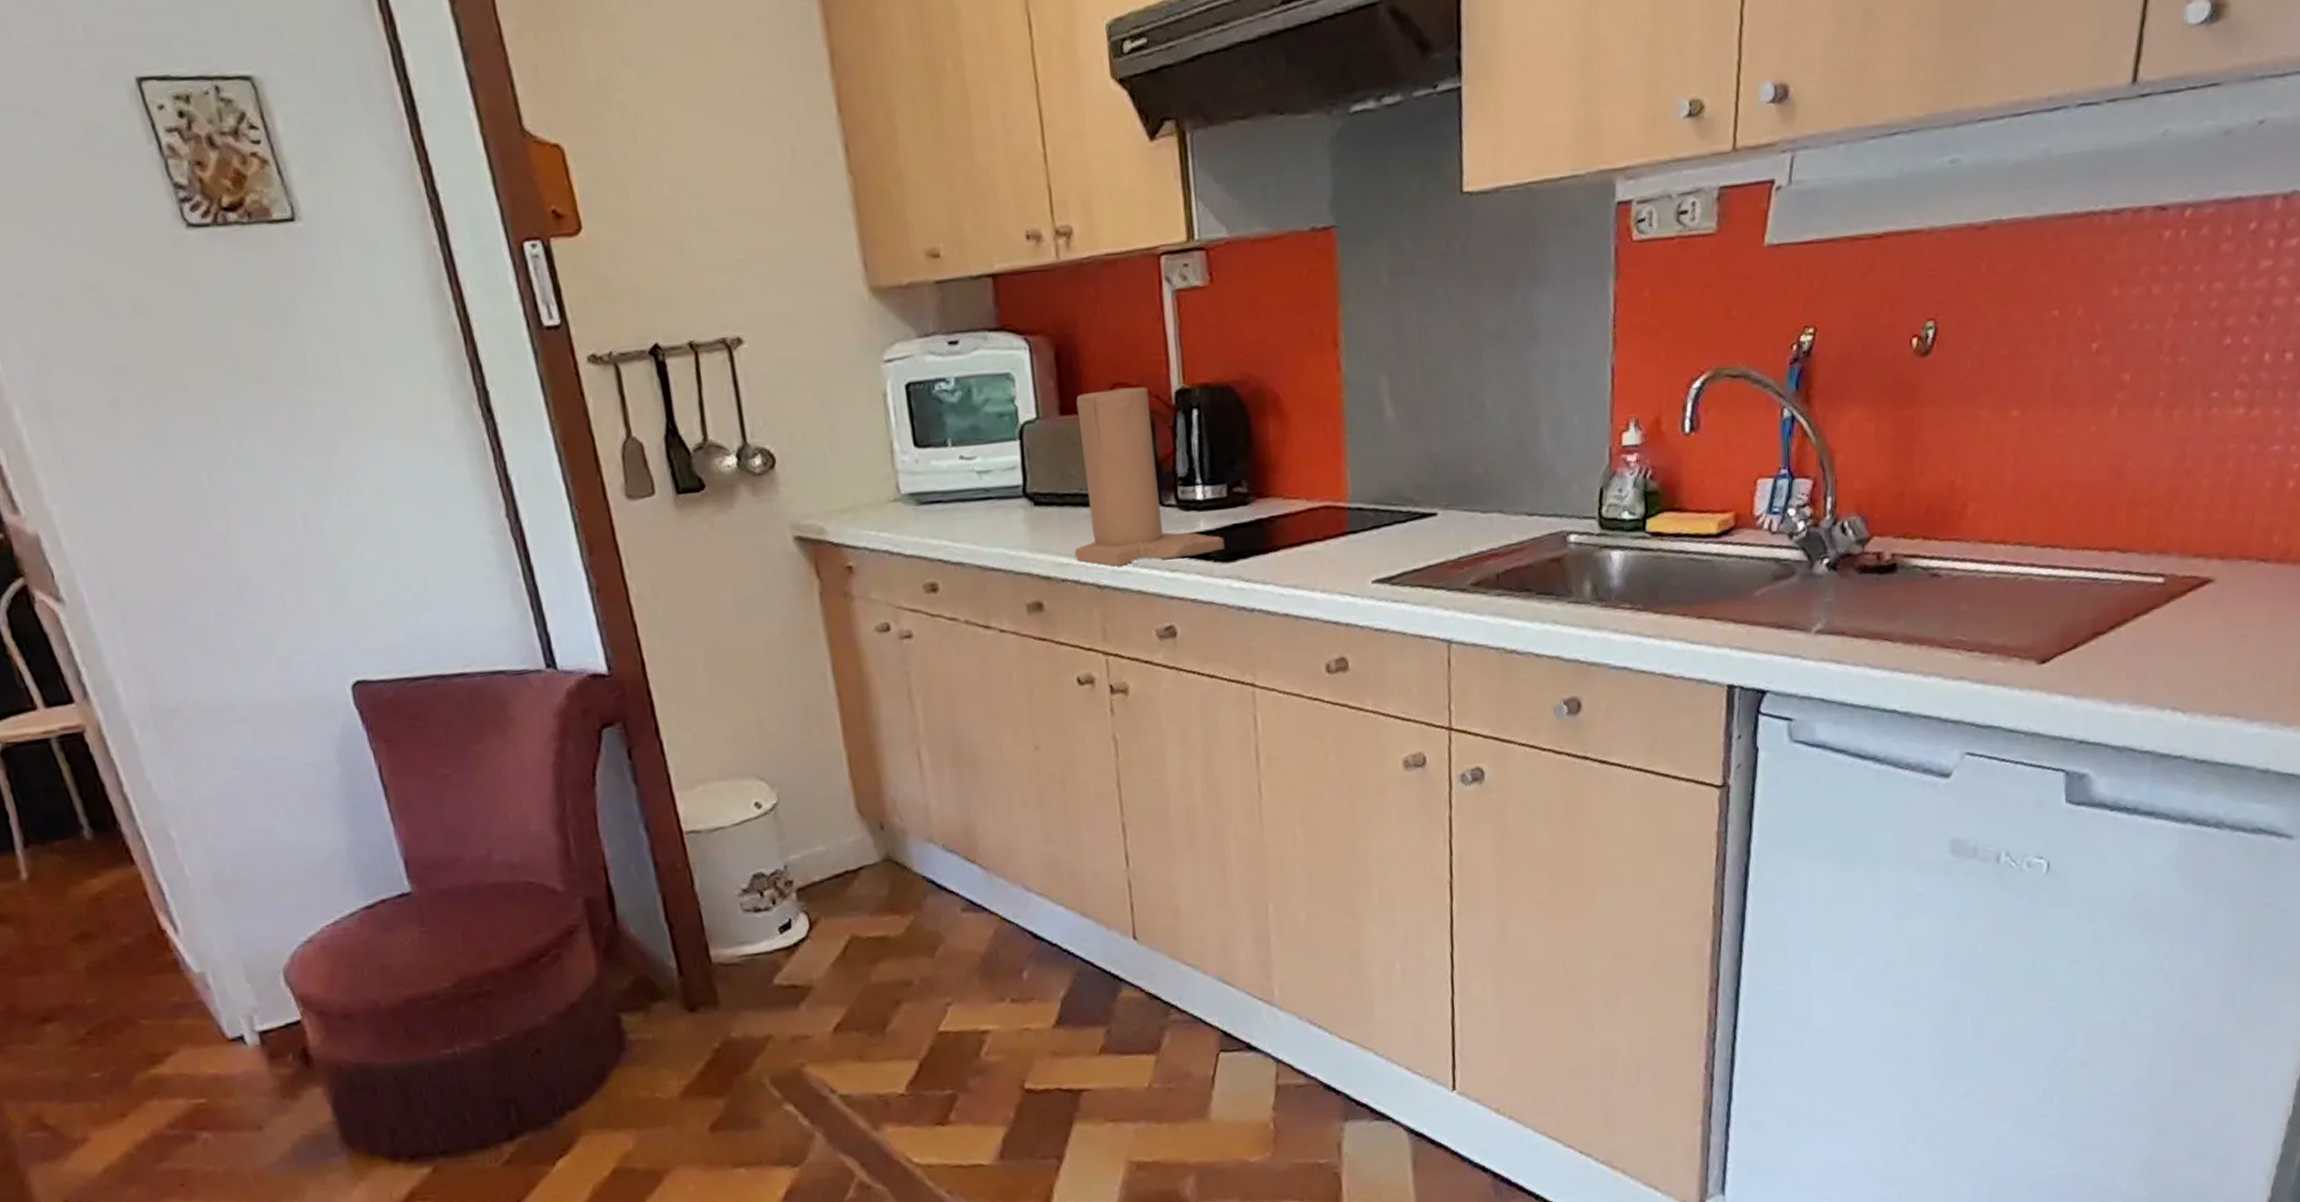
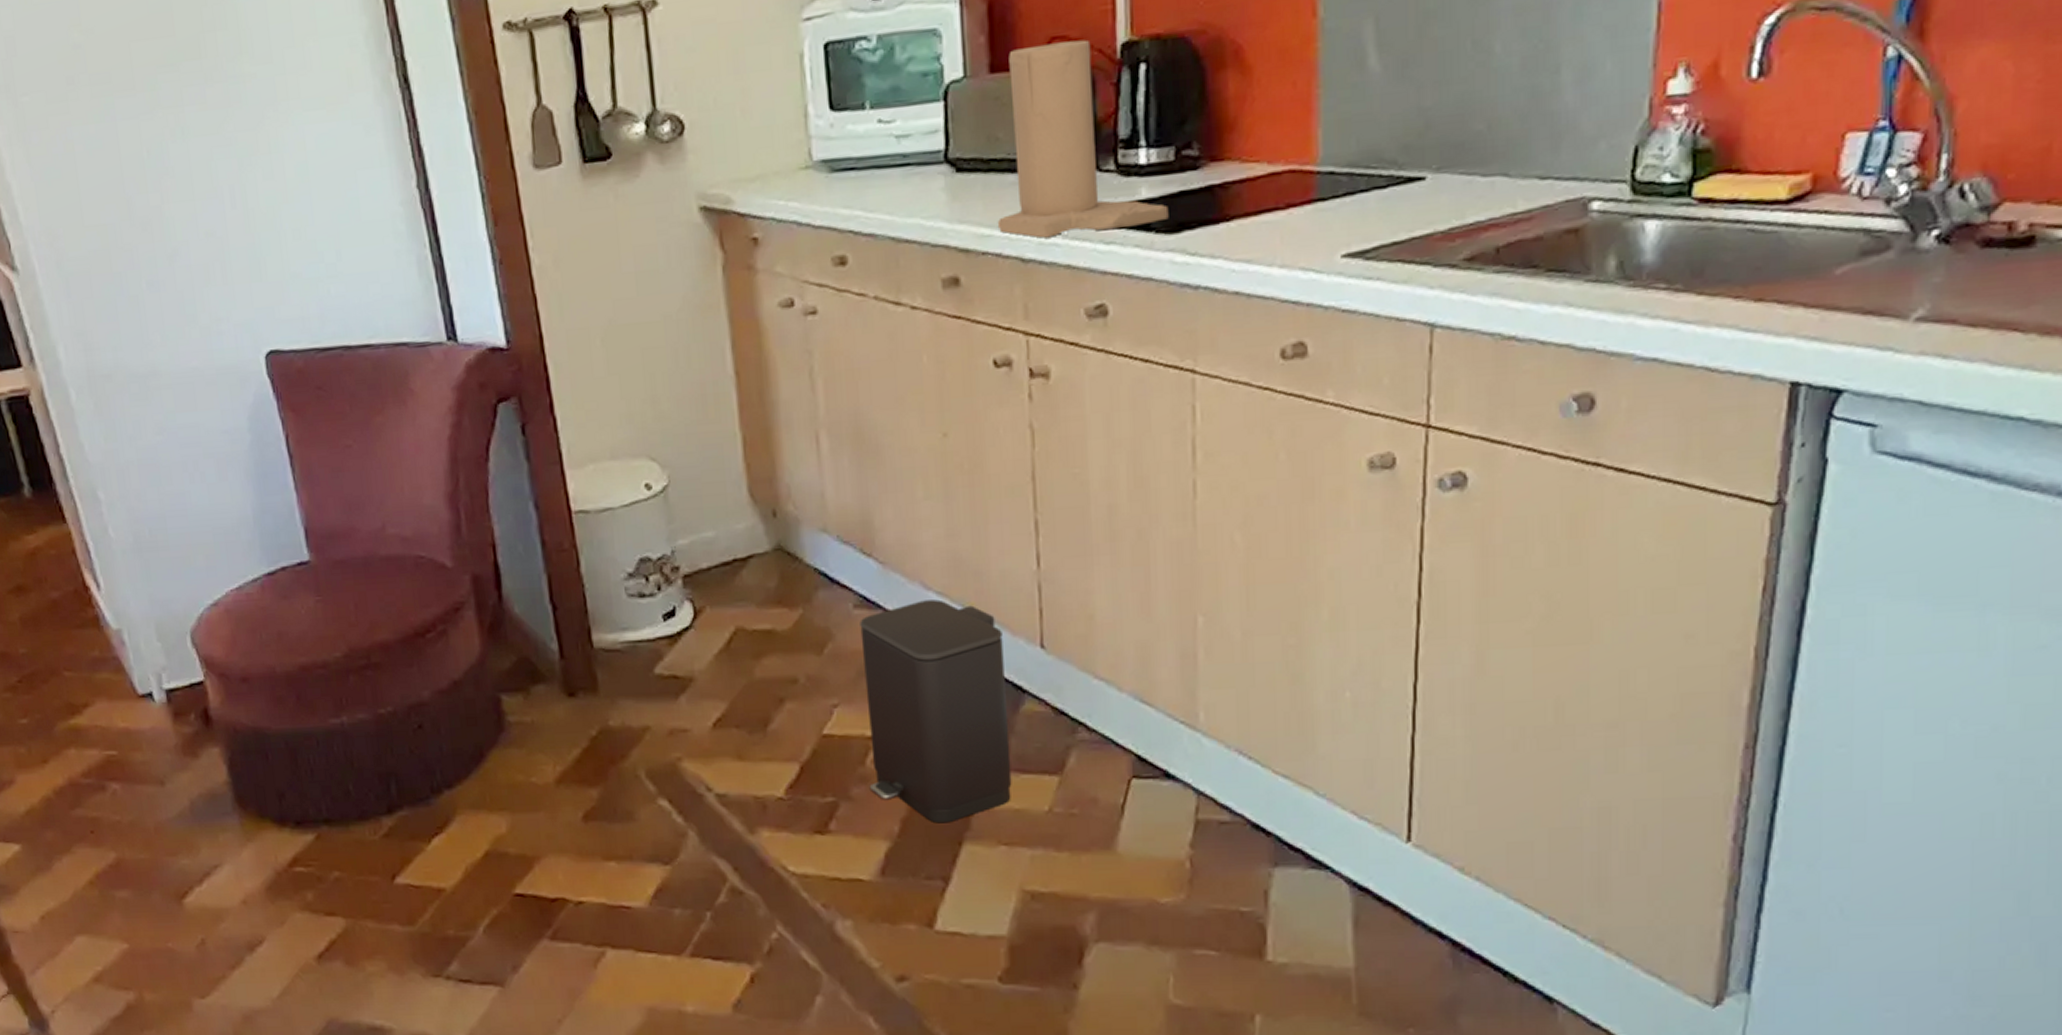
pedal bin: none [968,900,1115,1107] -> present [860,599,1012,824]

